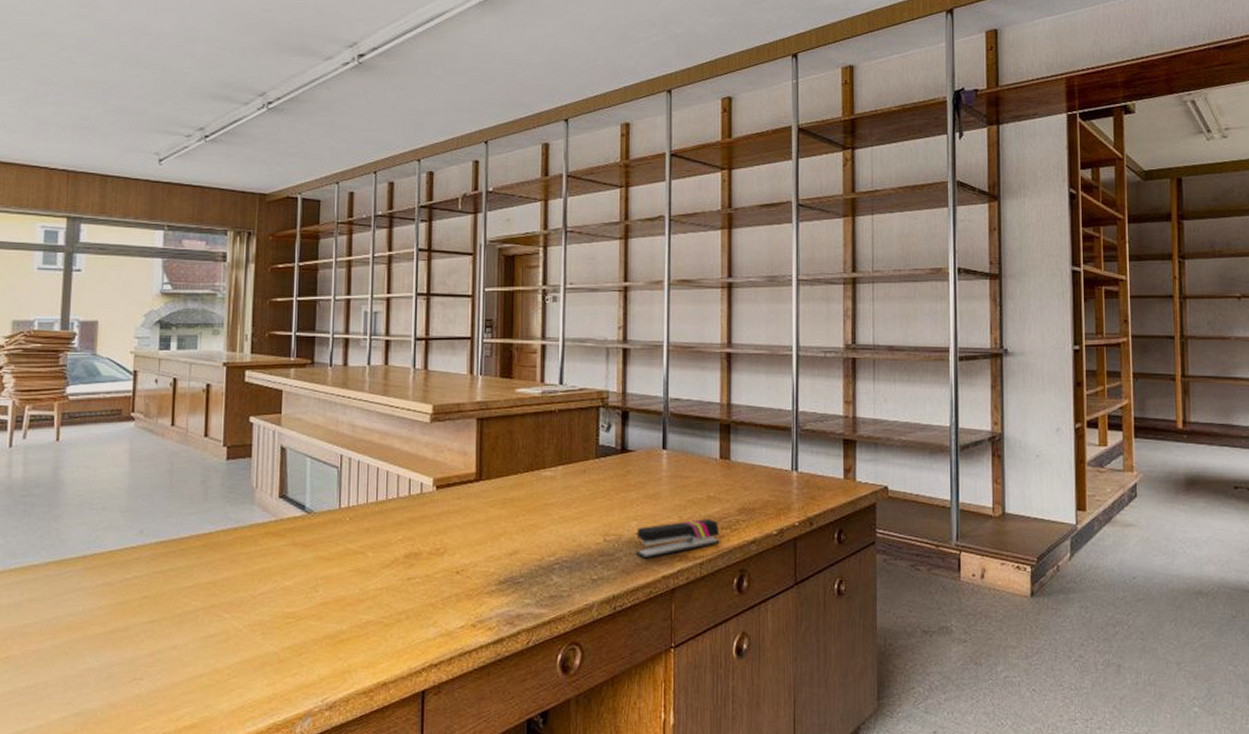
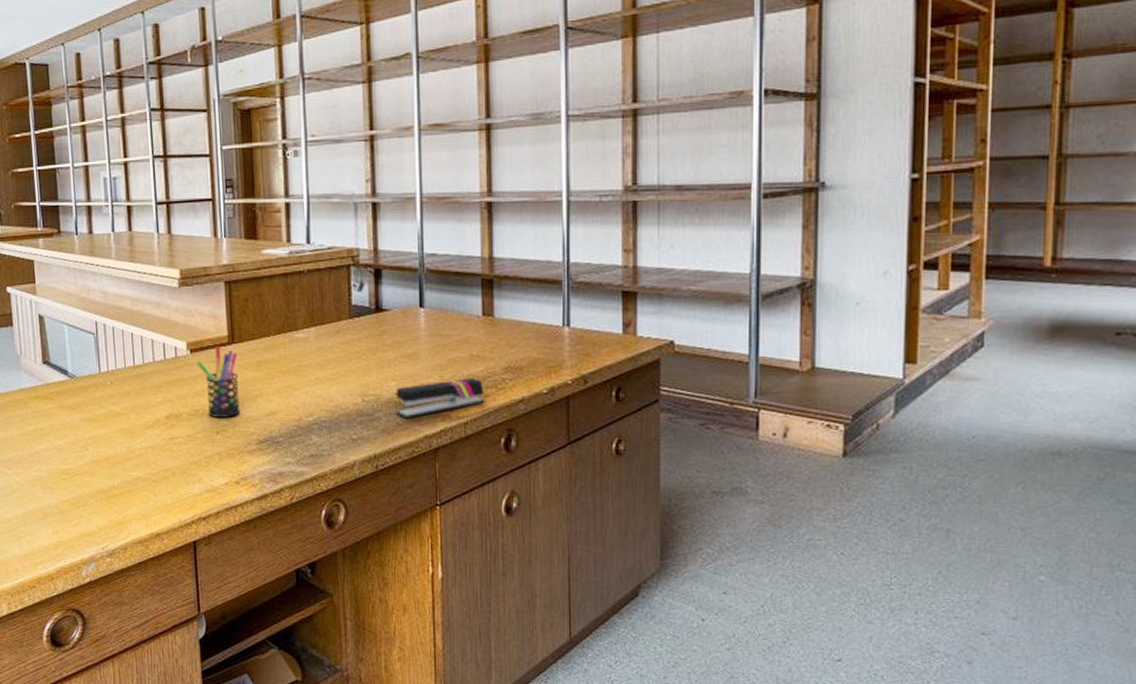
pen holder: none [442,482,484,557] -> present [196,345,241,417]

